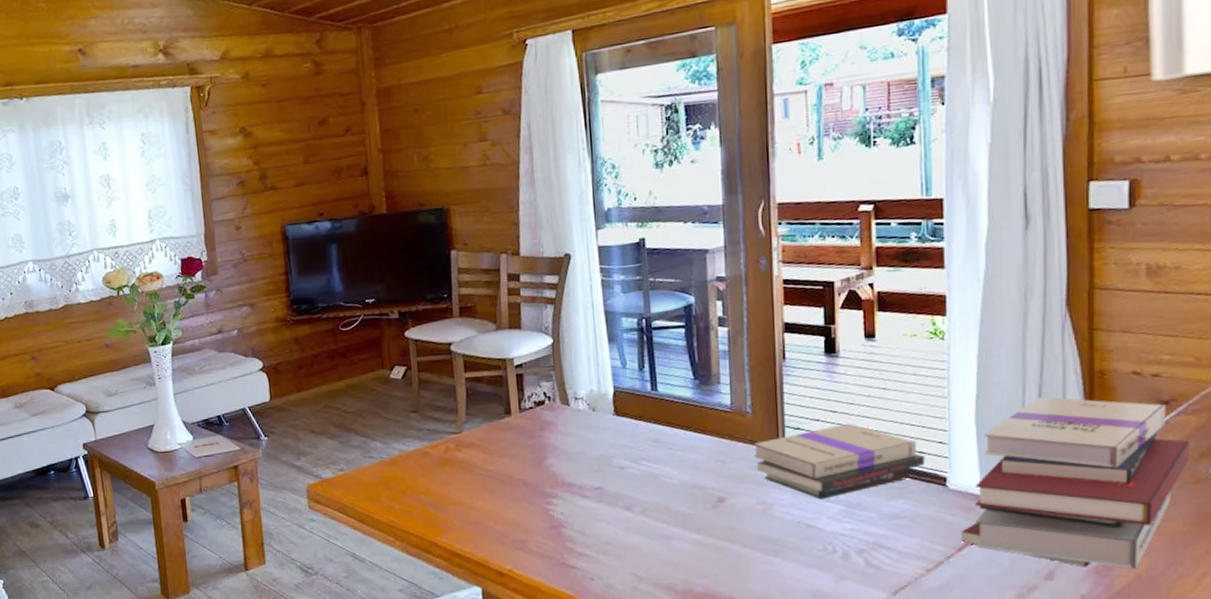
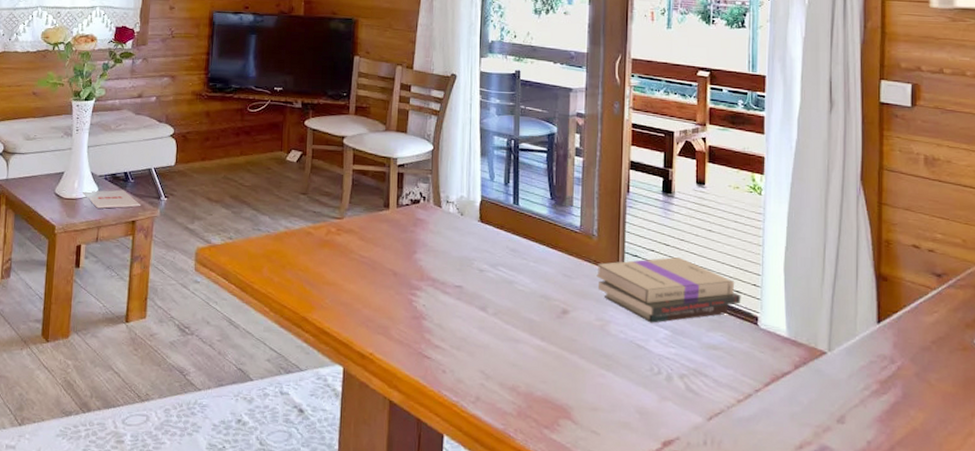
books: present [961,397,1190,569] -> none [768,256,958,422]

